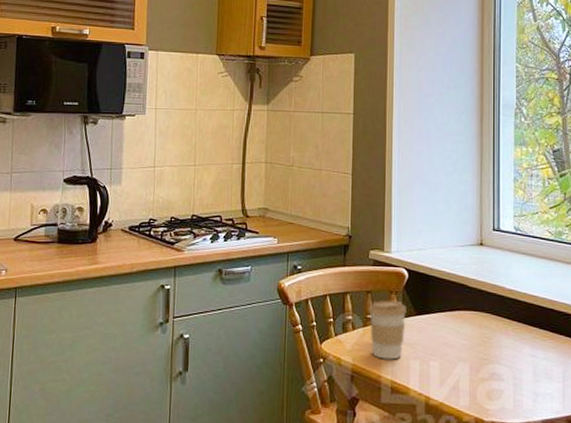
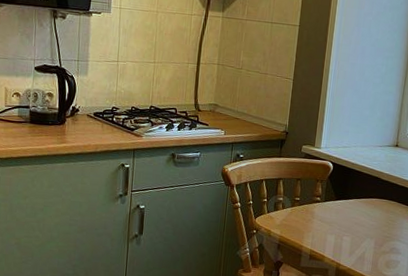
coffee cup: present [368,299,406,360] -> none [296,186,329,234]

